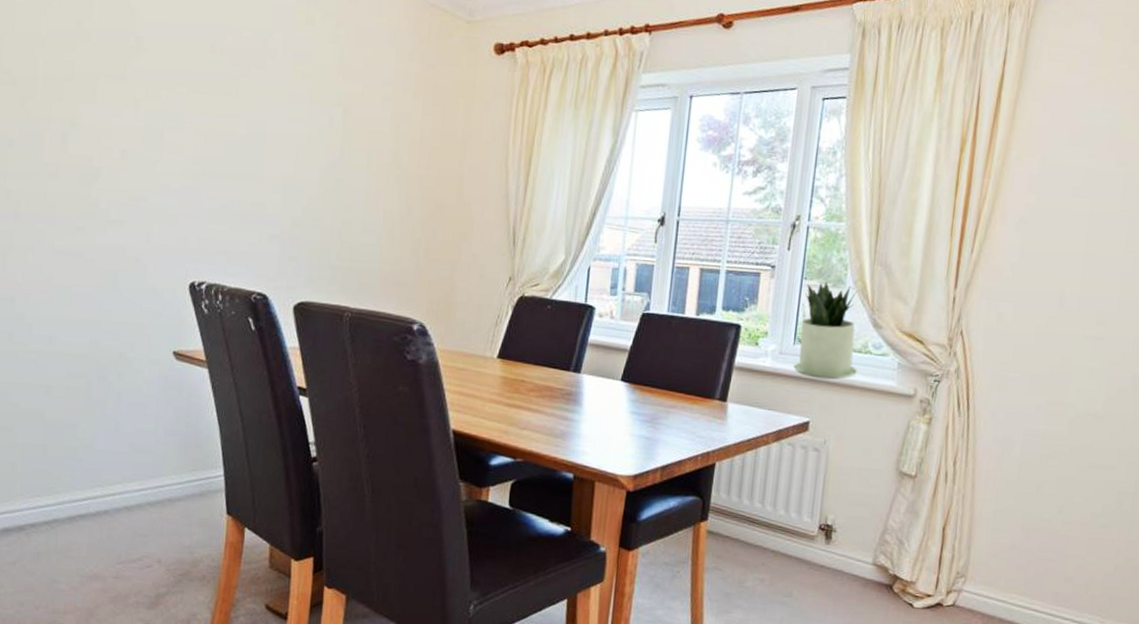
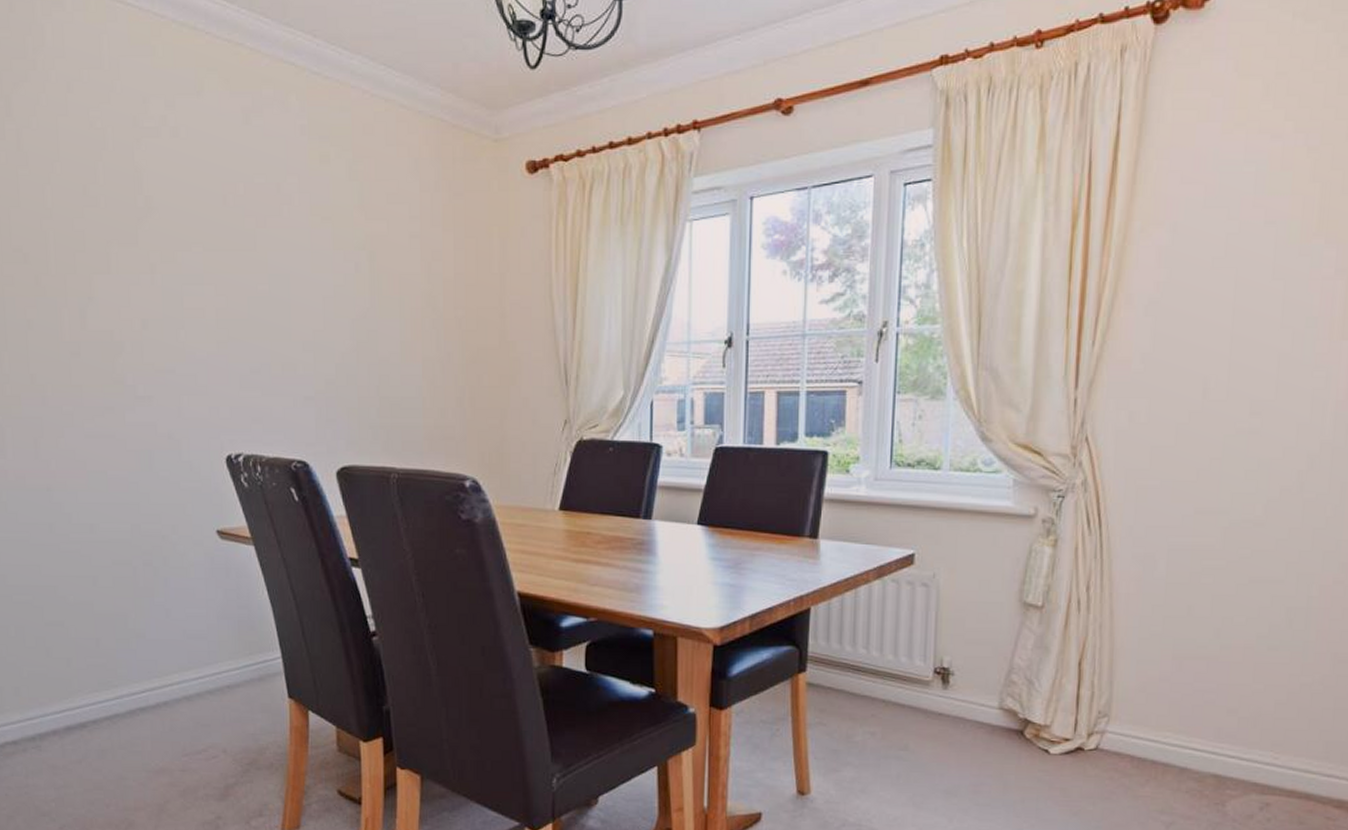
planter: present [792,282,858,380] -> none [891,394,967,505]

